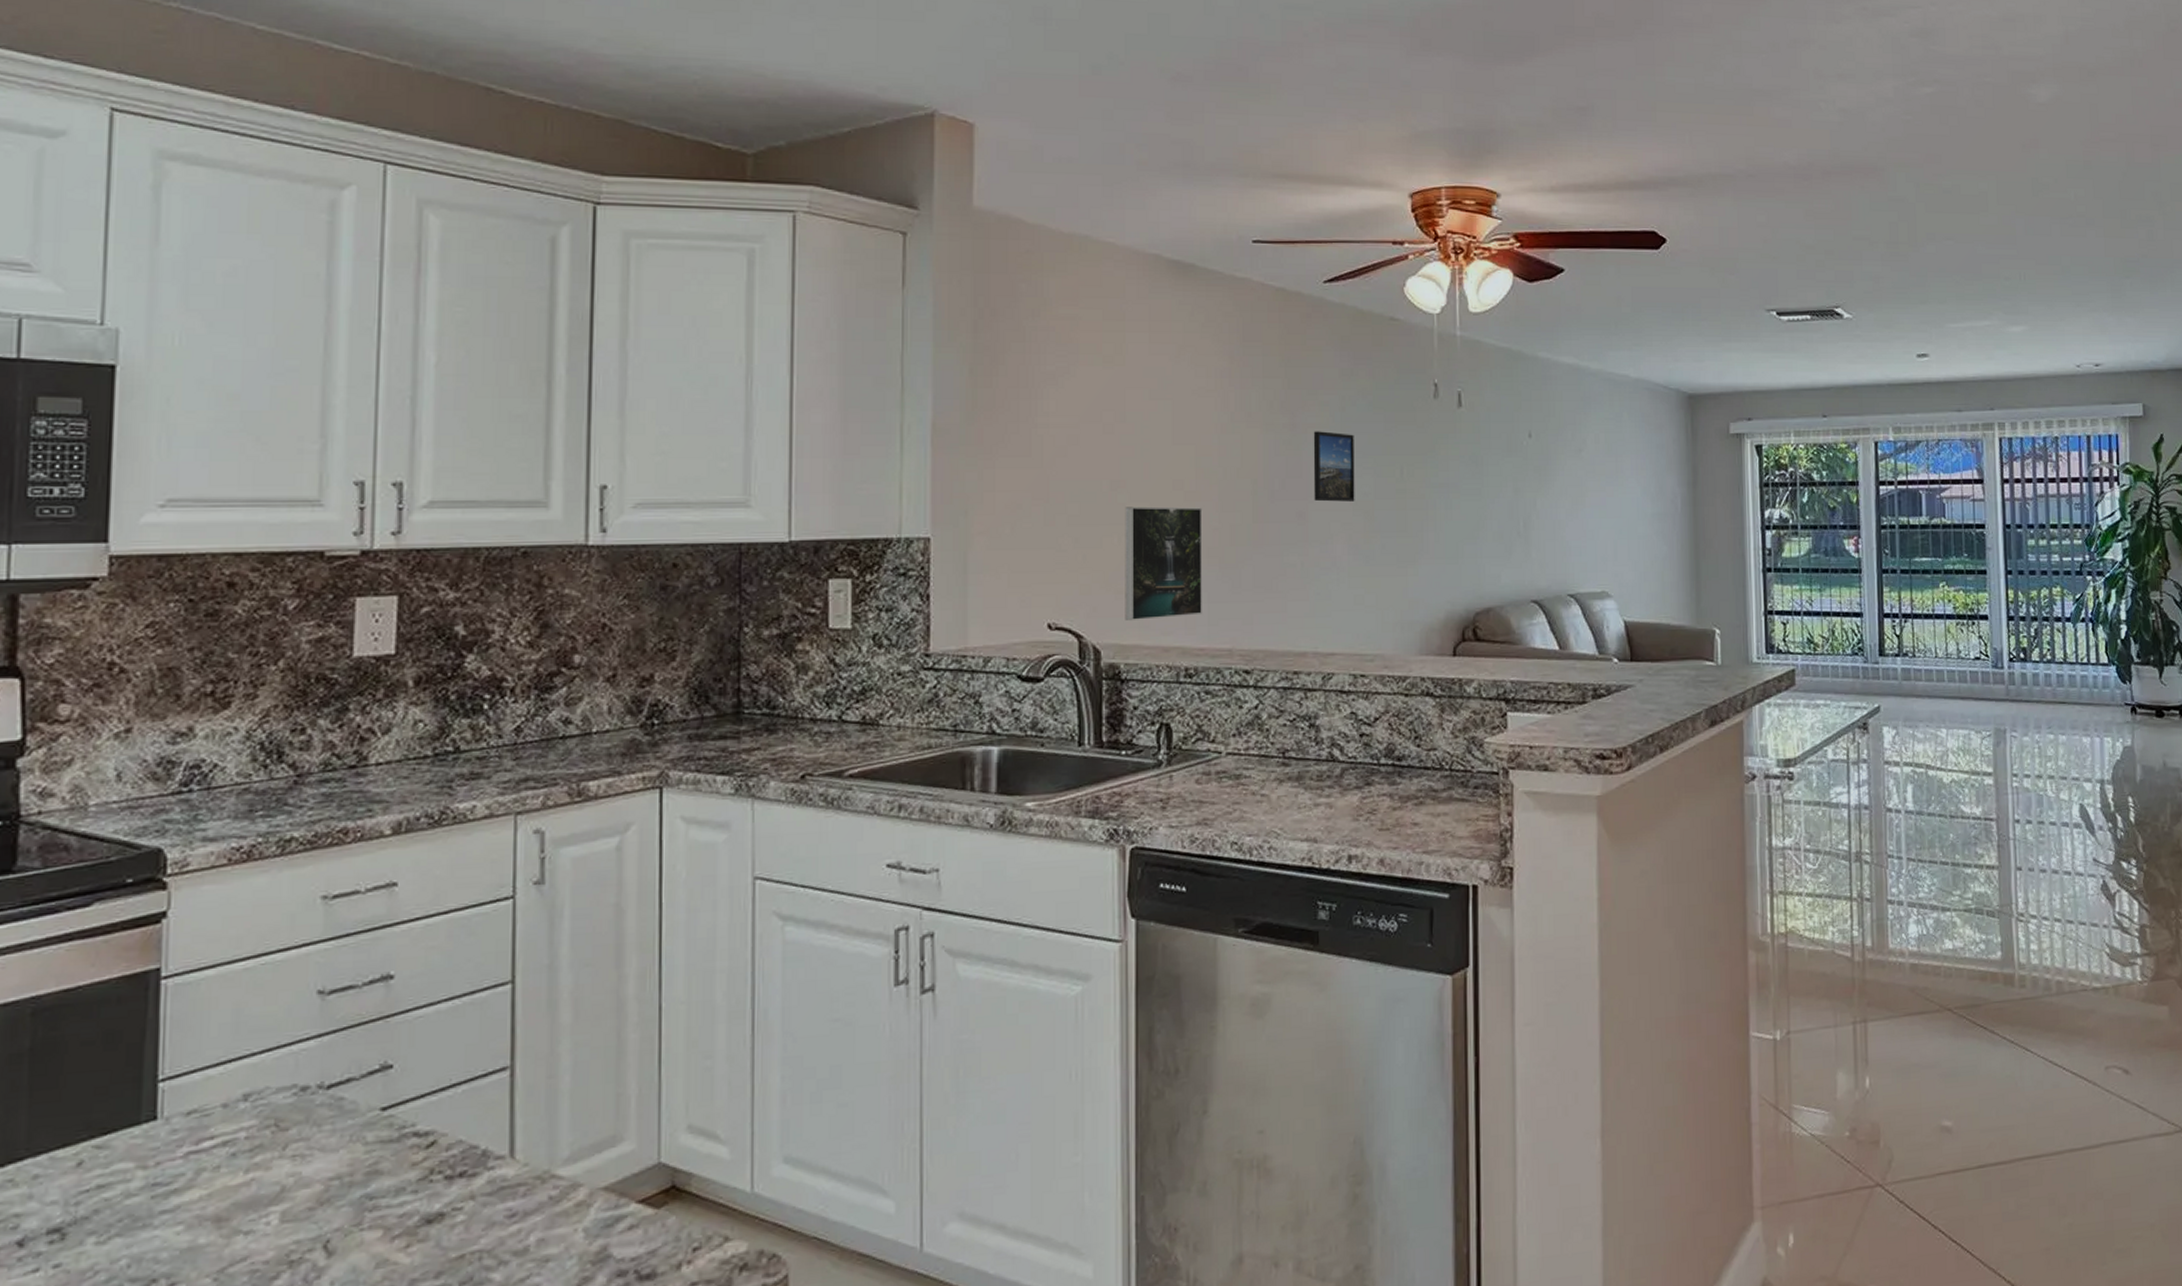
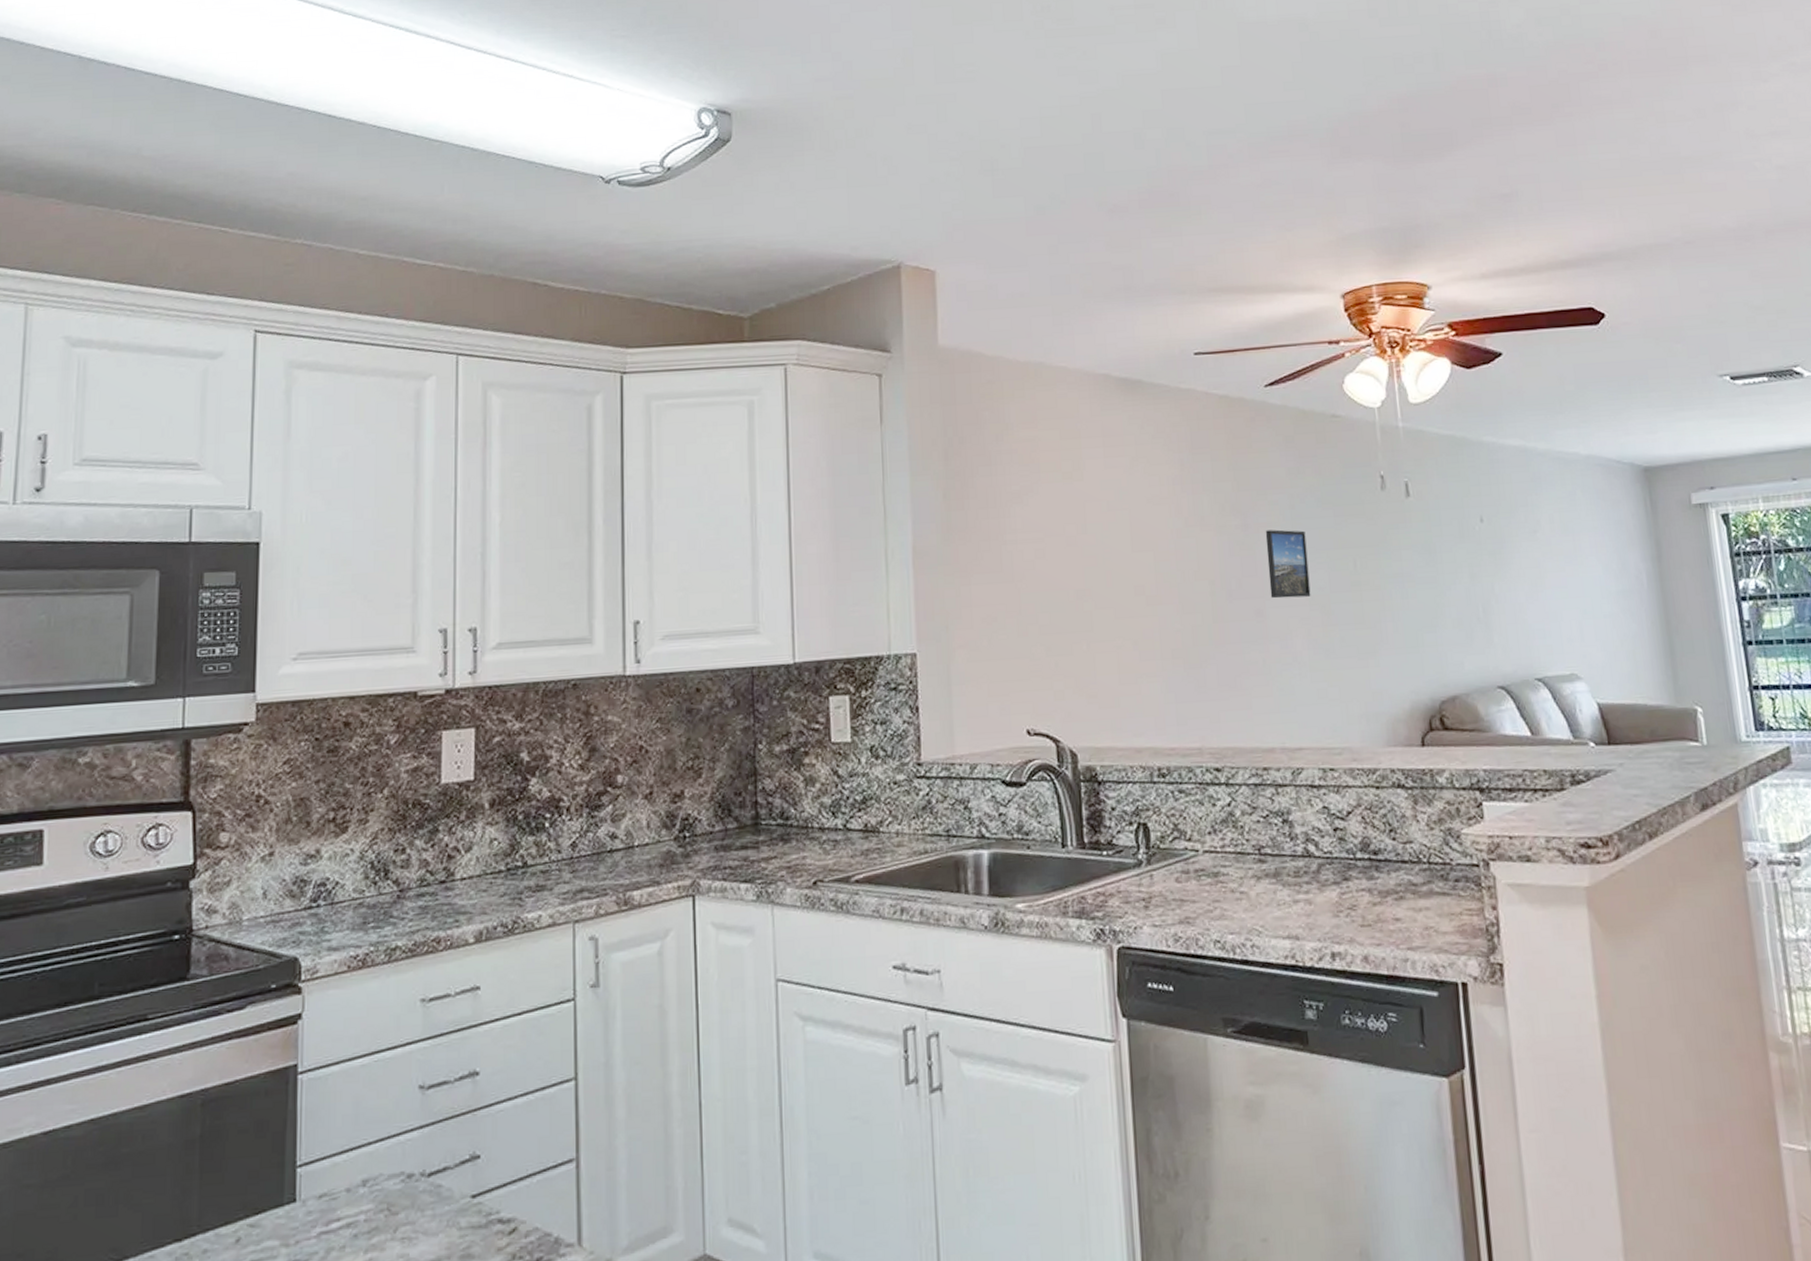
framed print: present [1125,506,1203,622] -> none [1091,611,1170,725]

